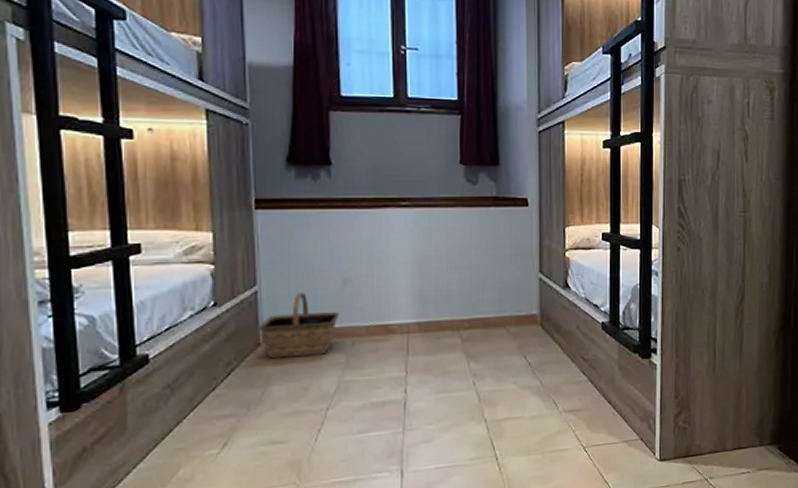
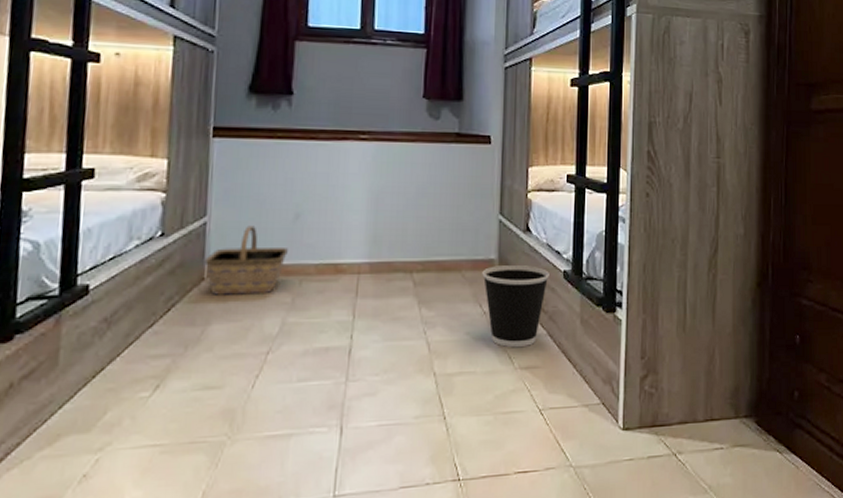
wastebasket: none [525,319,589,394] -> present [482,265,549,348]

